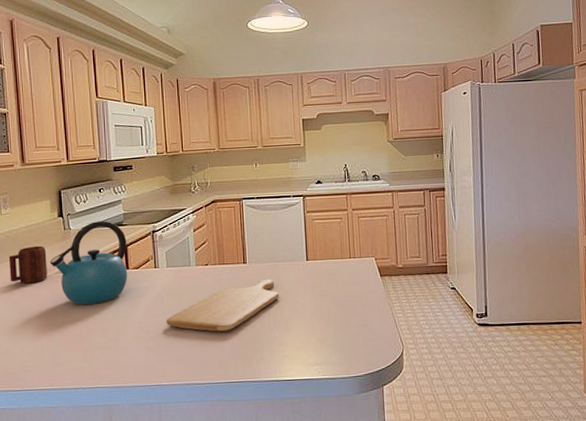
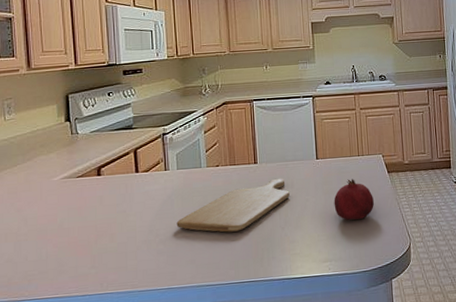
mug: present [8,245,47,284] -> none [12,151,53,190]
kettle: present [49,221,128,305] -> none [55,124,138,210]
fruit: none [324,281,366,324] -> present [334,179,374,220]

